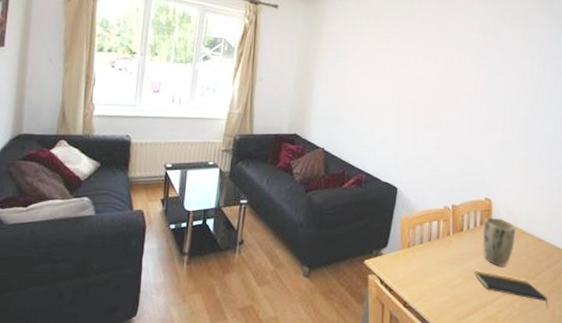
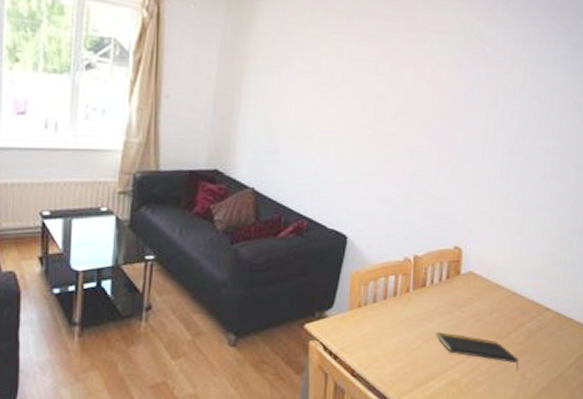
plant pot: present [483,217,516,267] -> none [448,269,489,327]

